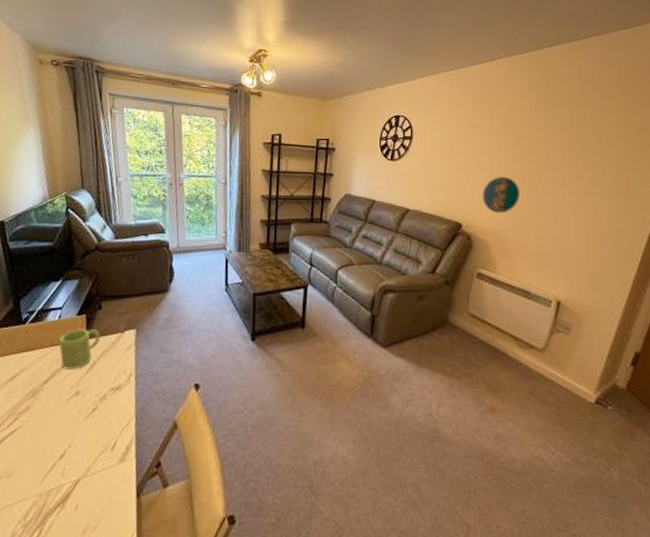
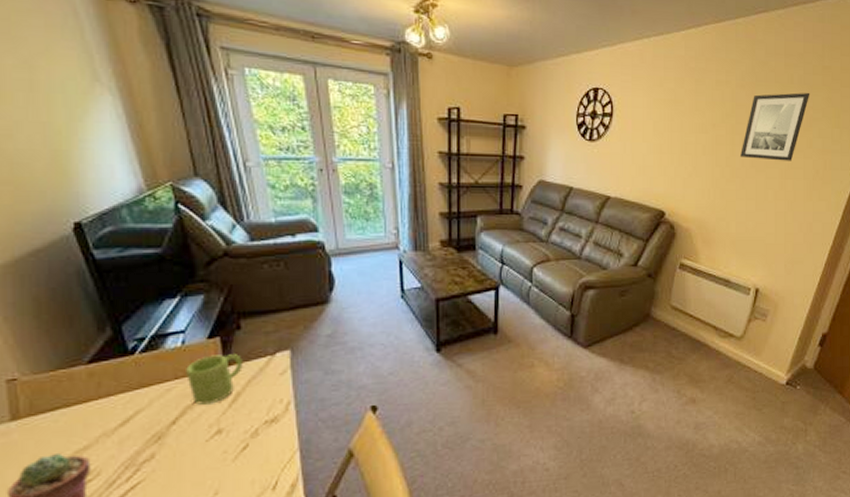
decorative plate: present [482,177,520,214] -> none [686,160,723,200]
wall art: none [537,115,608,178] -> present [740,93,810,161]

